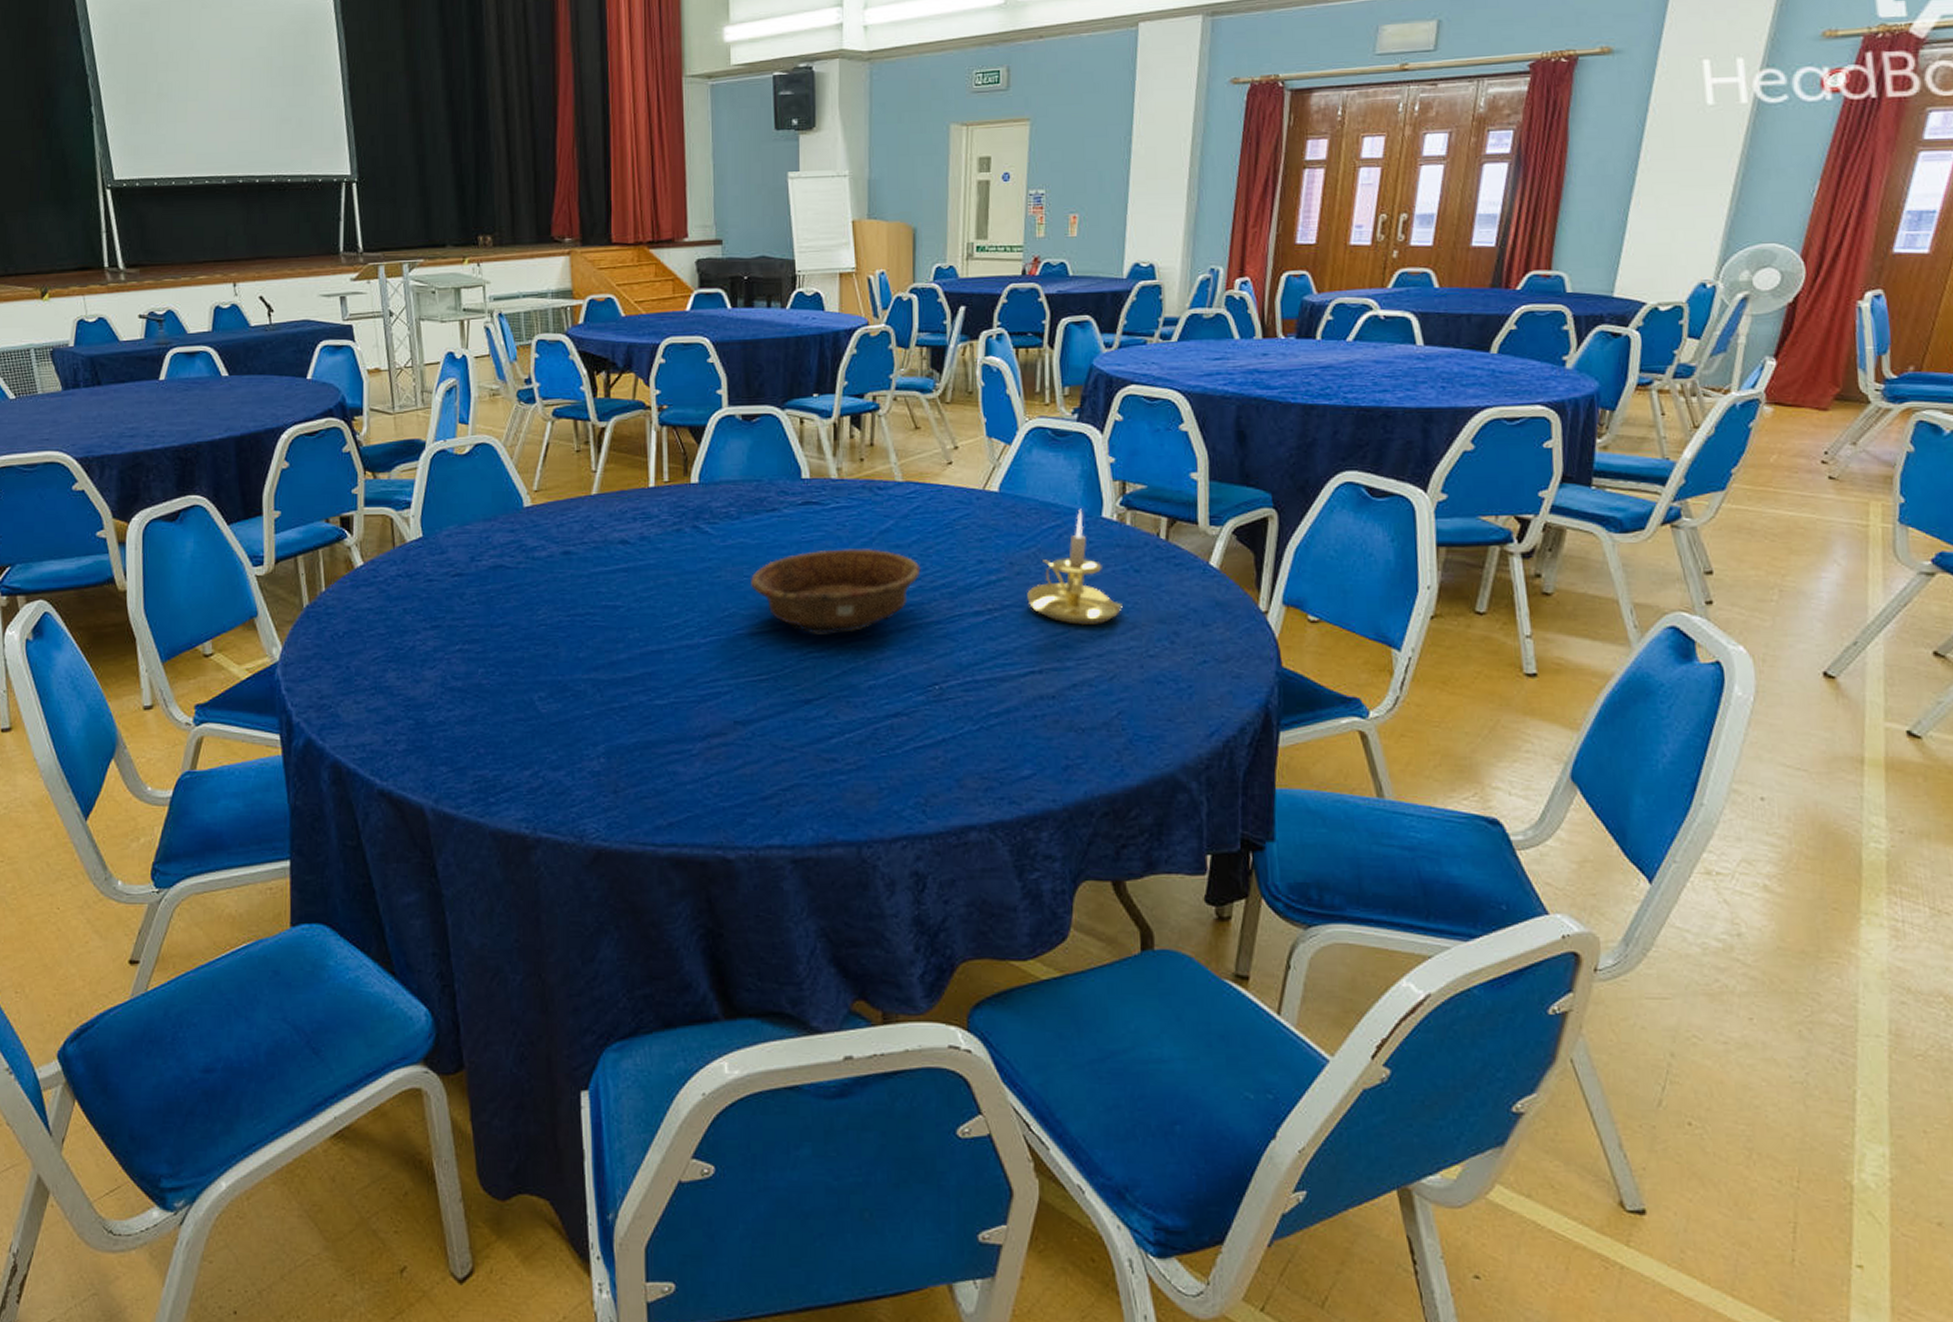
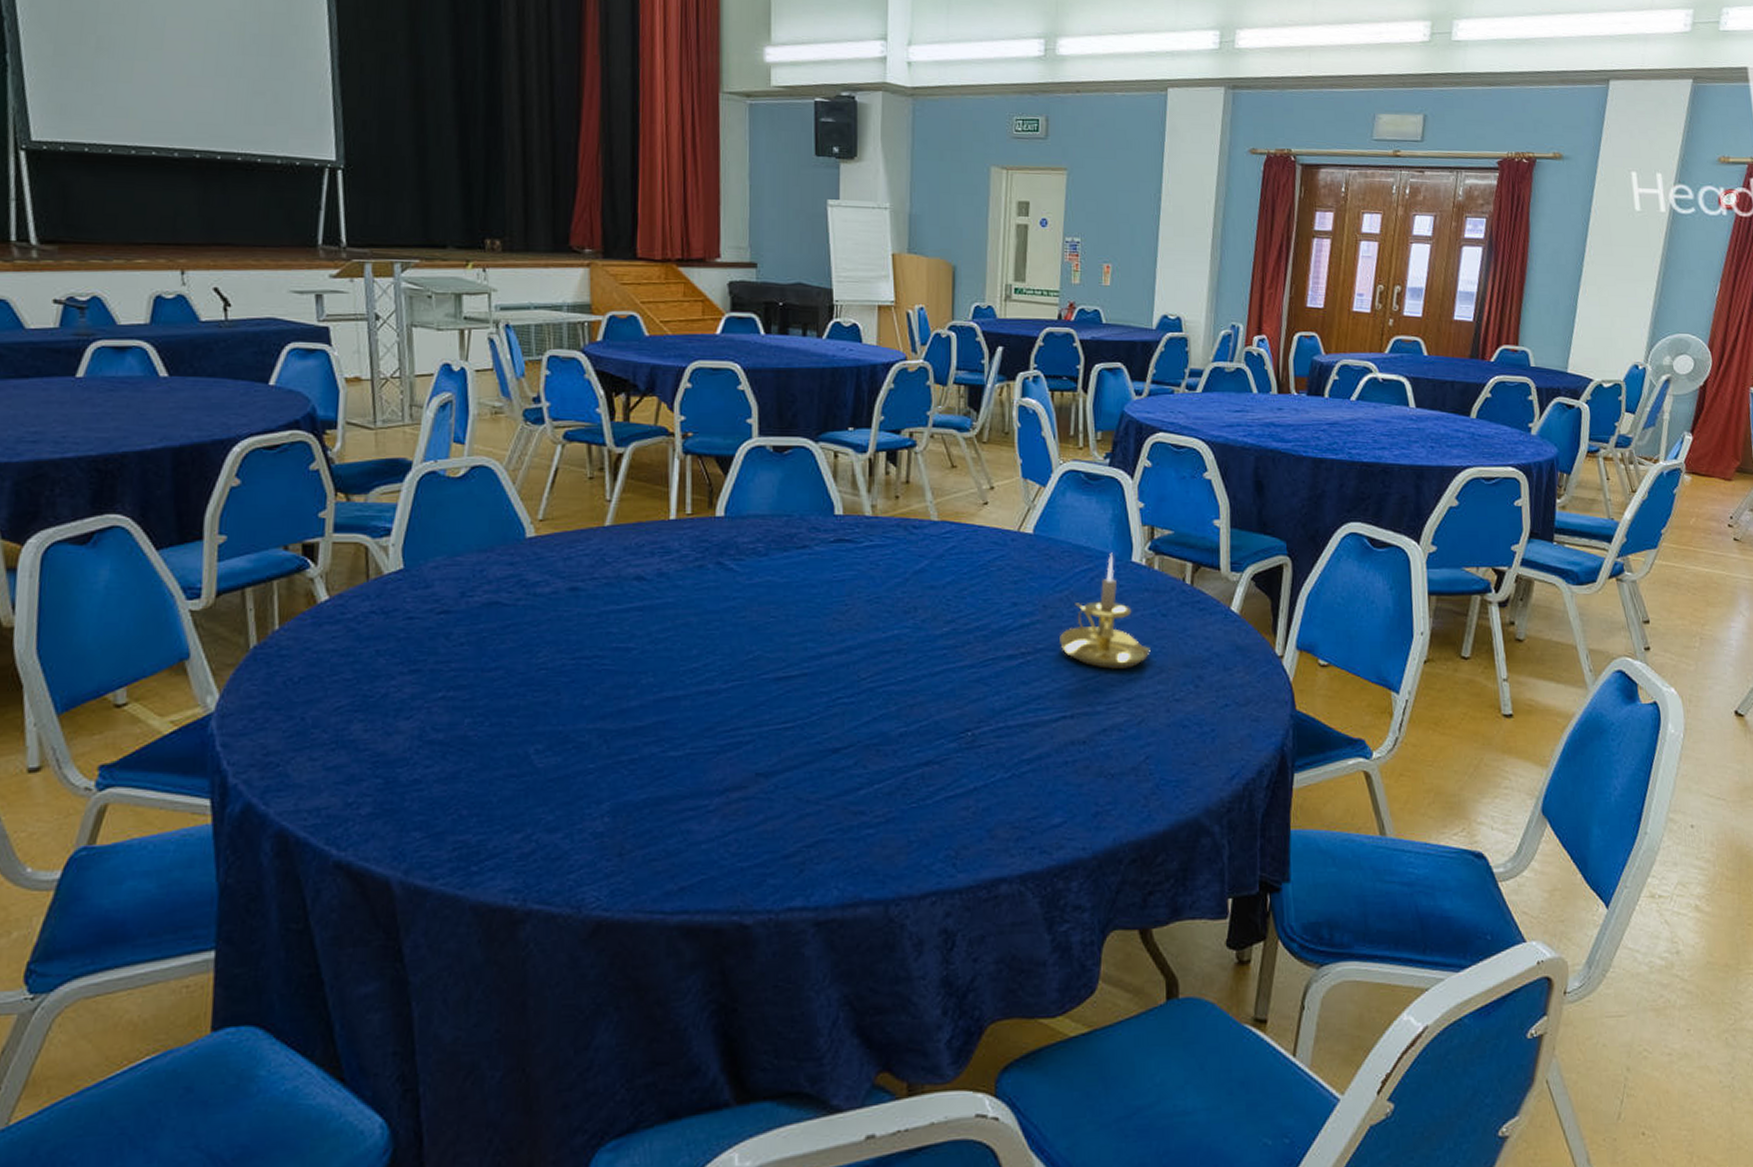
decorative bowl: present [751,548,921,634] -> none [778,589,955,679]

